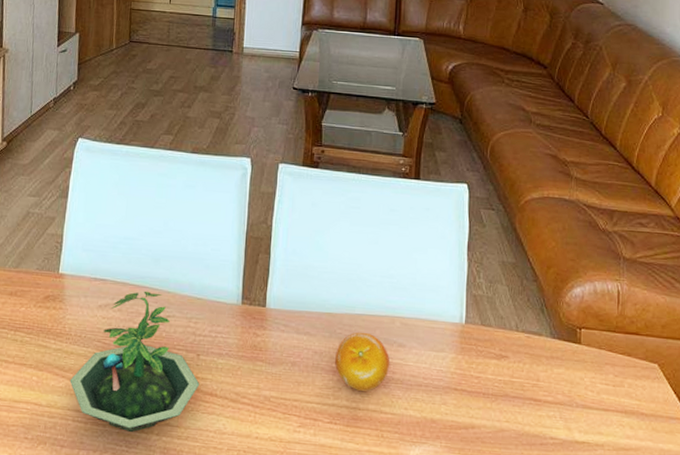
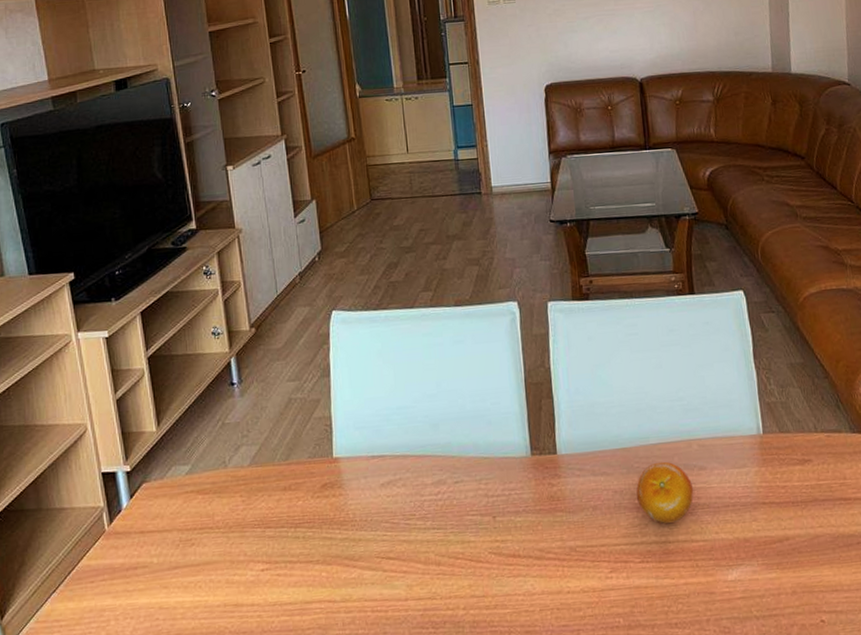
terrarium: present [69,291,200,433] -> none [362,459,501,612]

